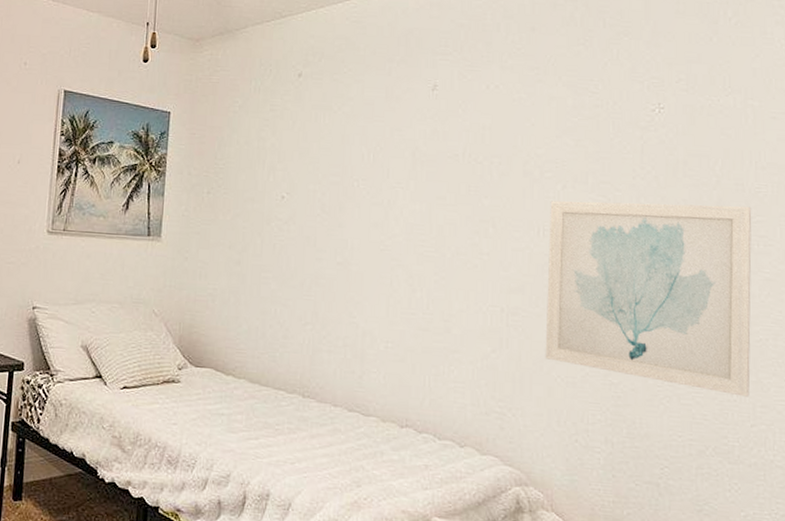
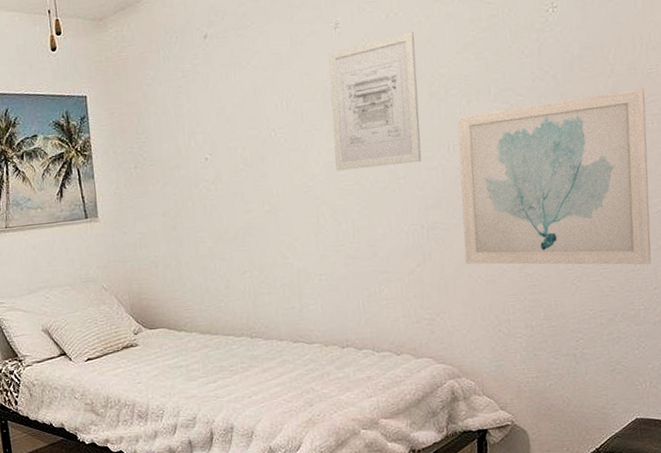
wall art: none [417,106,513,241] -> present [328,31,422,171]

